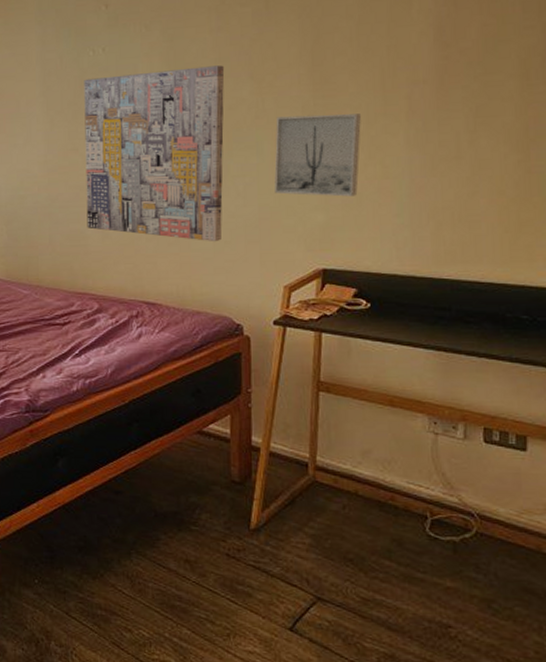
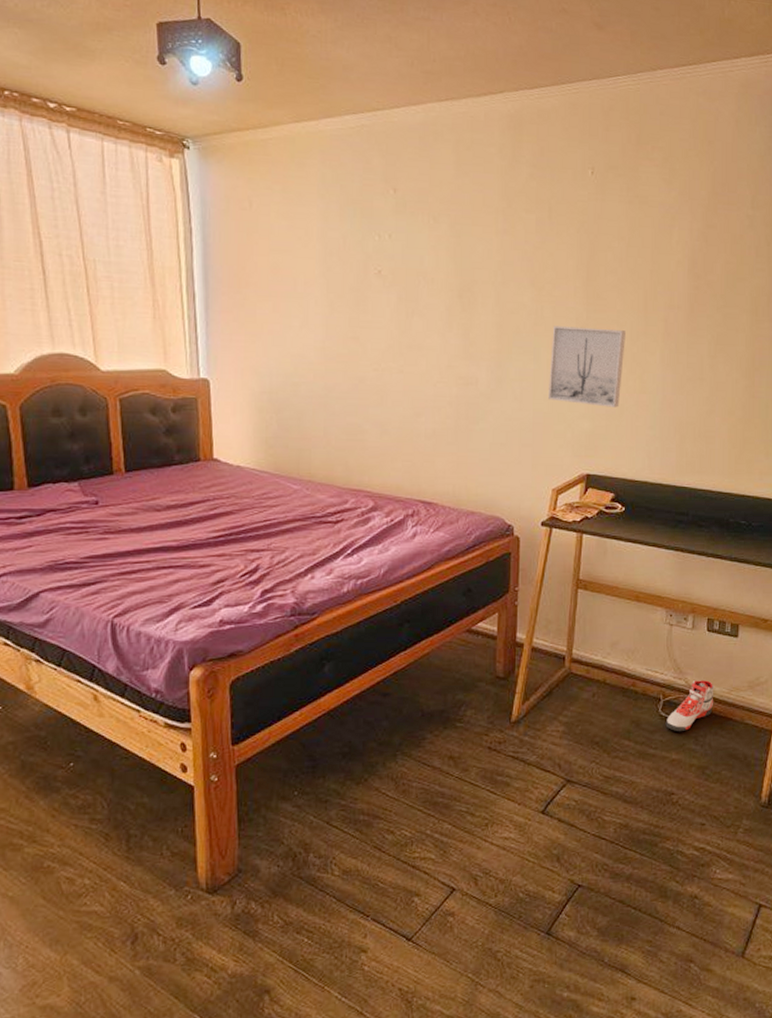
wall art: present [84,65,225,242] -> none [365,264,508,444]
sneaker: none [435,498,499,557] -> present [665,680,714,732]

